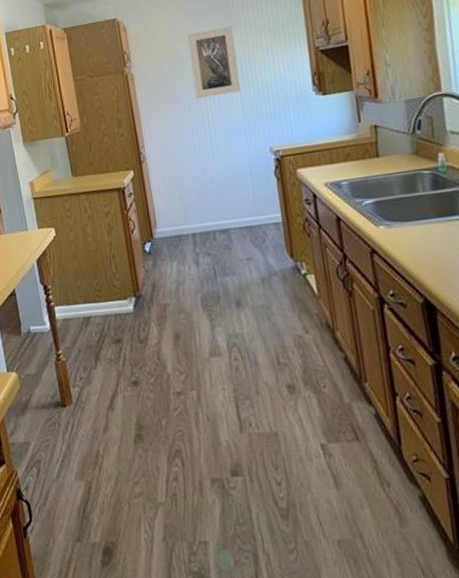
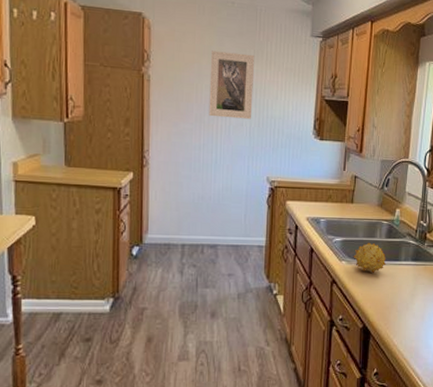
fruit: none [392,198,440,236] -> present [353,242,387,274]

